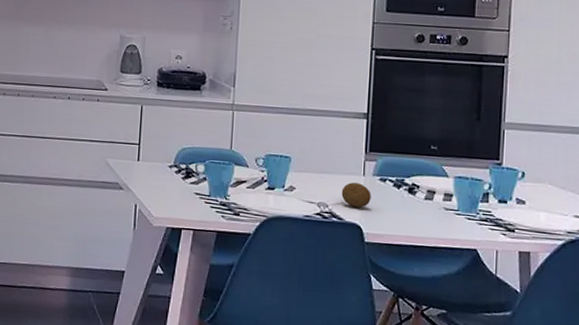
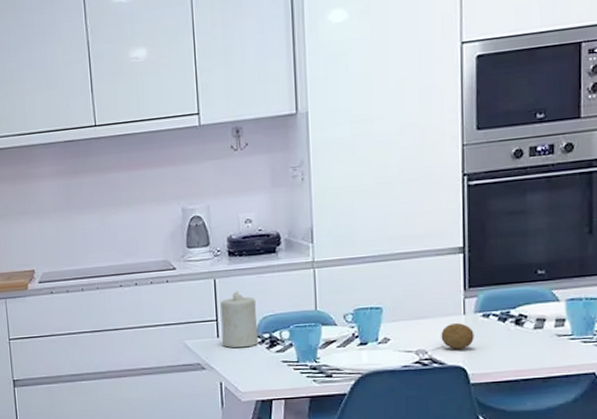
candle: none [142,120,177,175] -> present [220,291,259,348]

